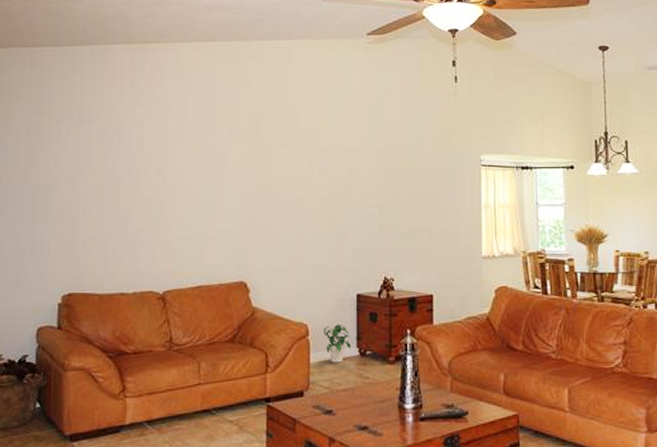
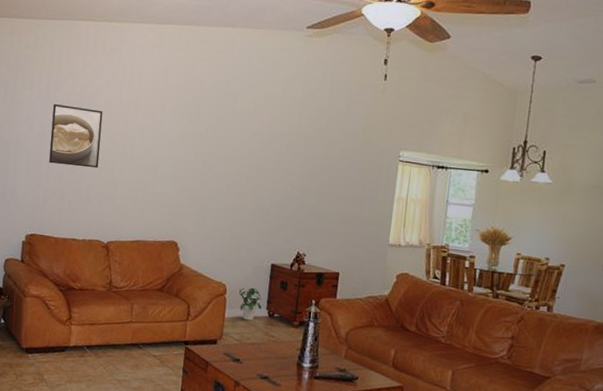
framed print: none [85,139,147,208] -> present [49,104,103,169]

